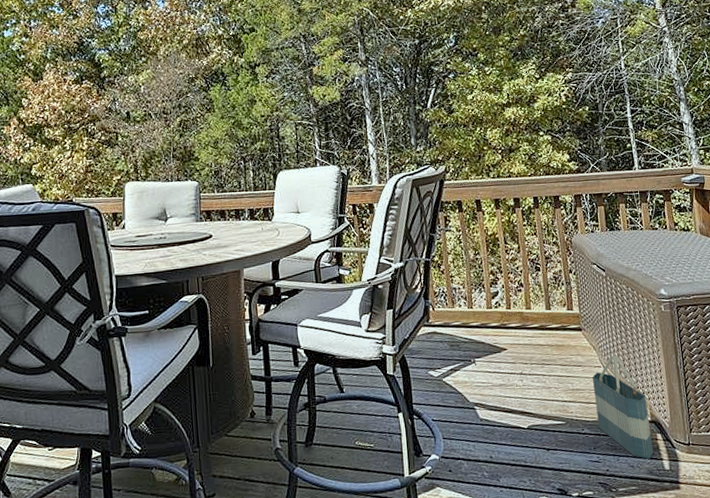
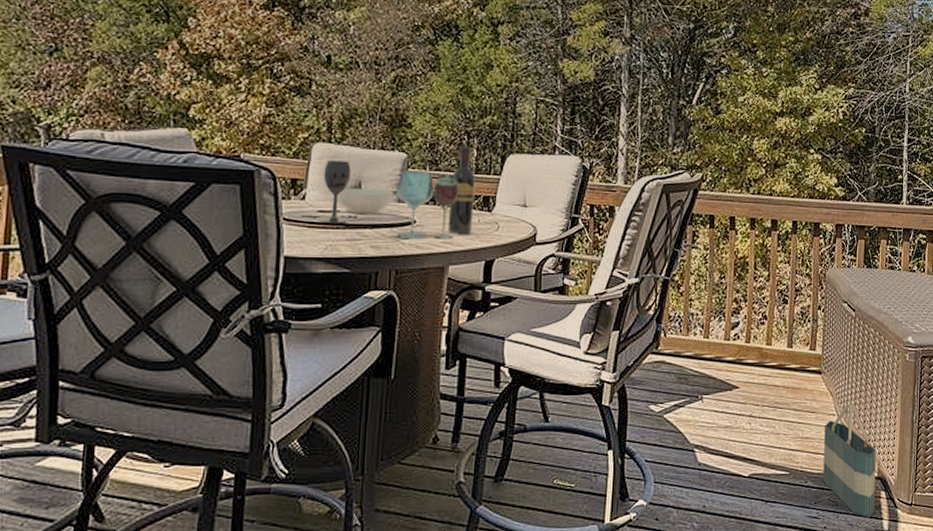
wine glass: none [136,194,158,246] -> present [321,160,352,224]
bowl: none [149,213,192,236] -> present [337,188,394,215]
wine glass: none [193,194,224,251] -> present [396,170,434,240]
wineglass: none [223,194,244,249] -> present [433,174,460,240]
wine bottle: none [235,169,258,243] -> present [447,146,476,234]

